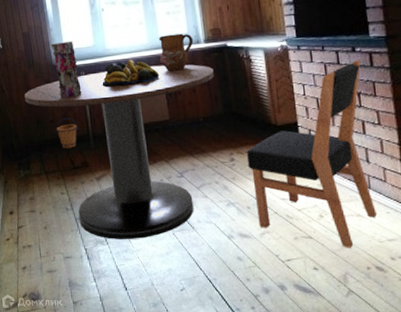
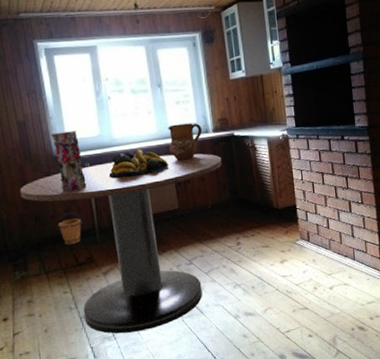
dining chair: present [247,60,377,248] -> none [252,147,360,314]

